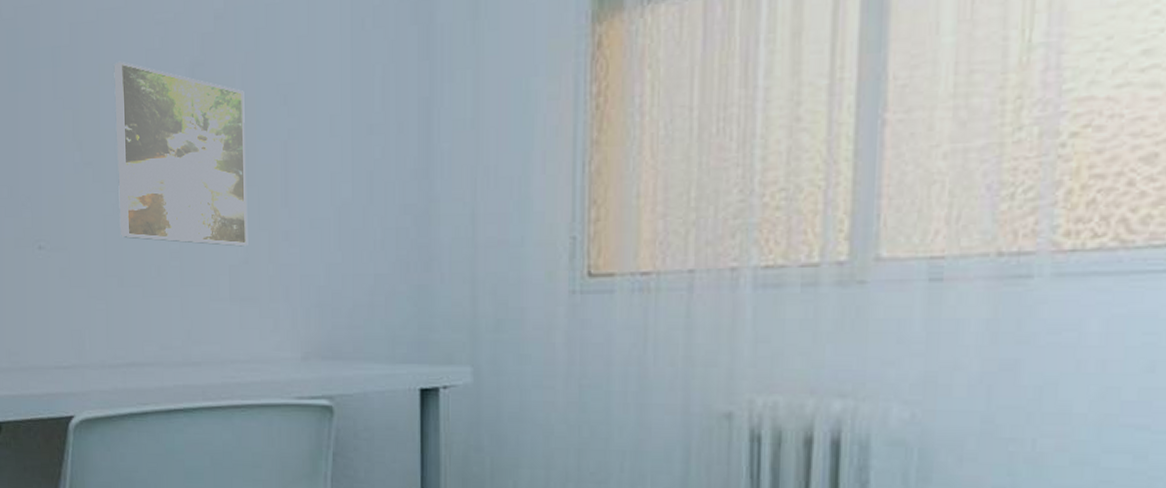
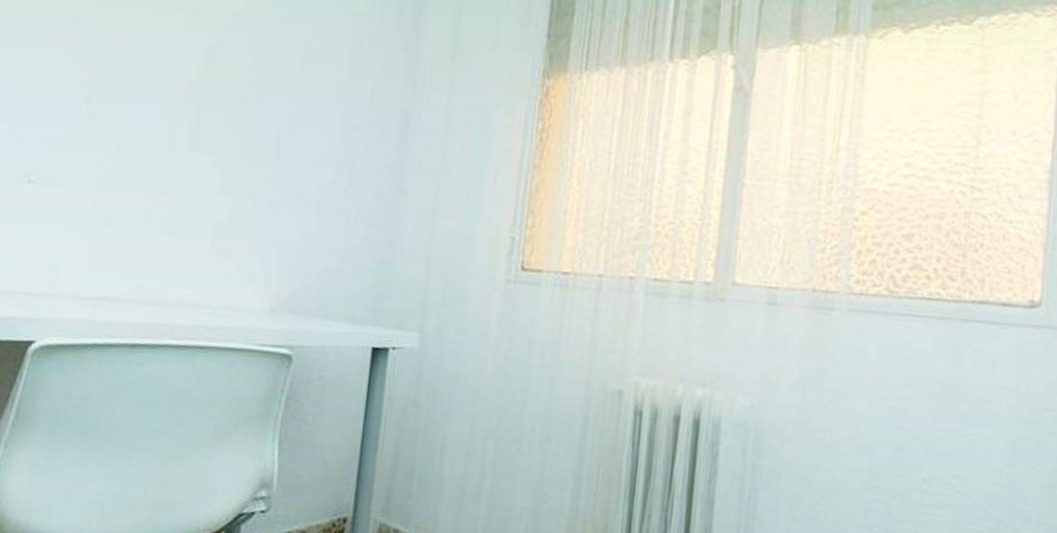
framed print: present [114,61,248,247] -> none [113,33,251,208]

